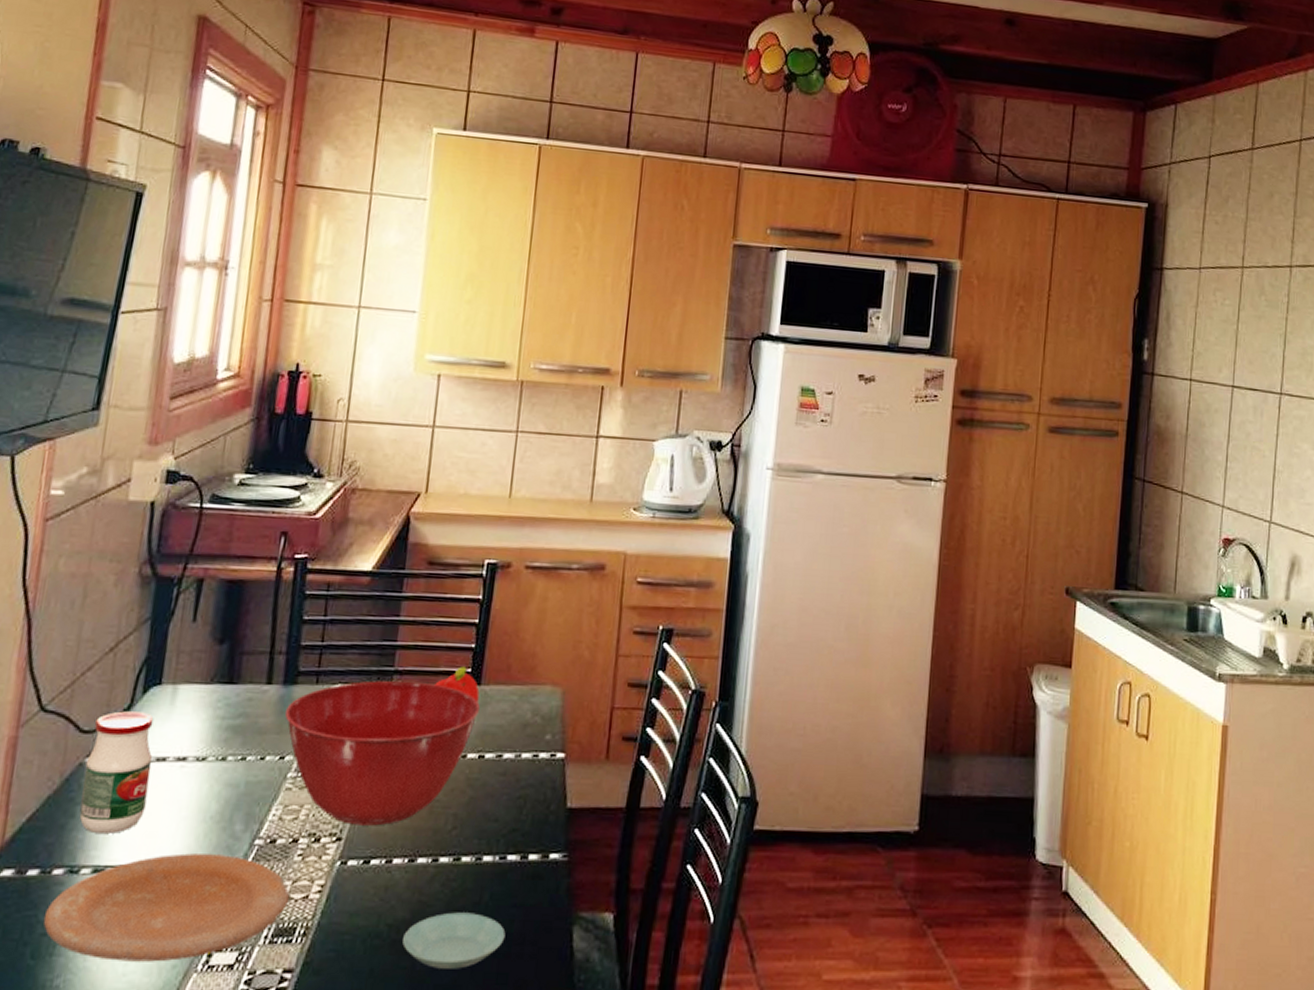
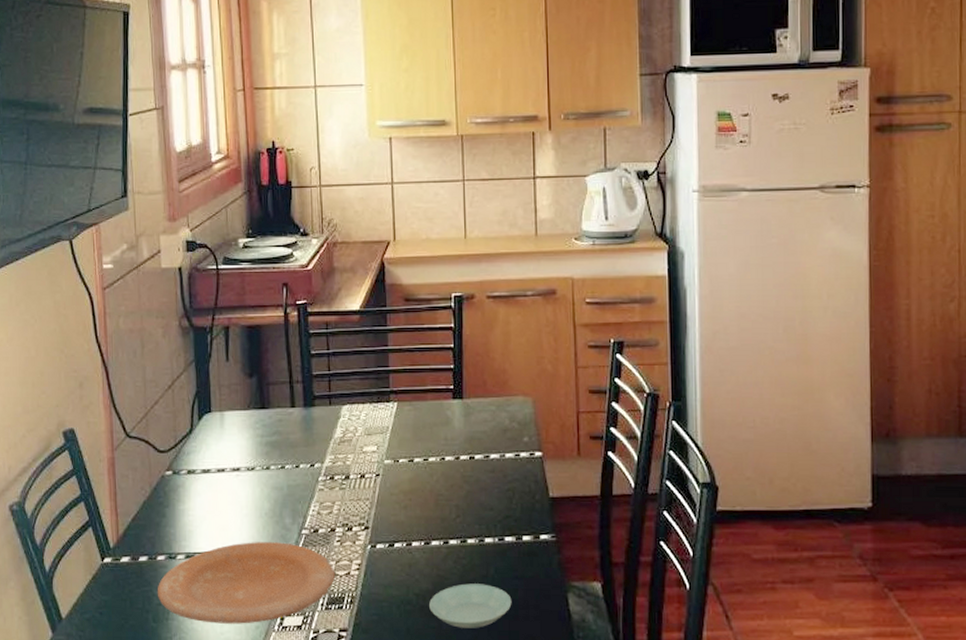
jar: present [79,711,154,835] -> none [166,434,216,529]
mixing bowl: present [285,680,480,826] -> none [309,399,465,517]
fruit: present [435,666,480,702] -> none [425,384,463,413]

